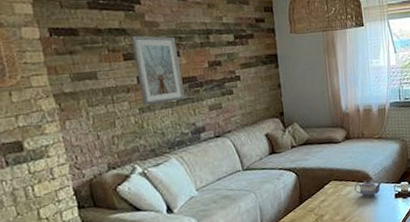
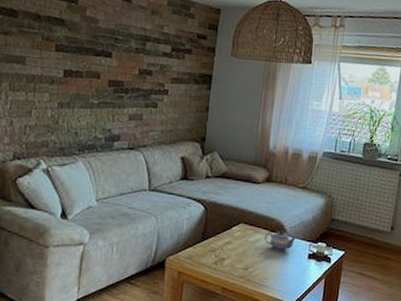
picture frame: present [130,35,185,106] -> none [63,28,112,103]

